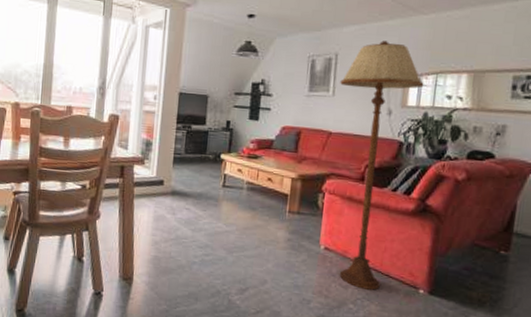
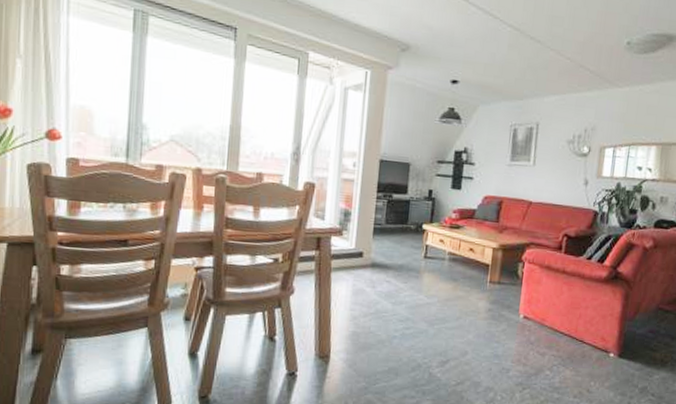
floor lamp: present [339,40,424,290] -> none [537,112,618,356]

